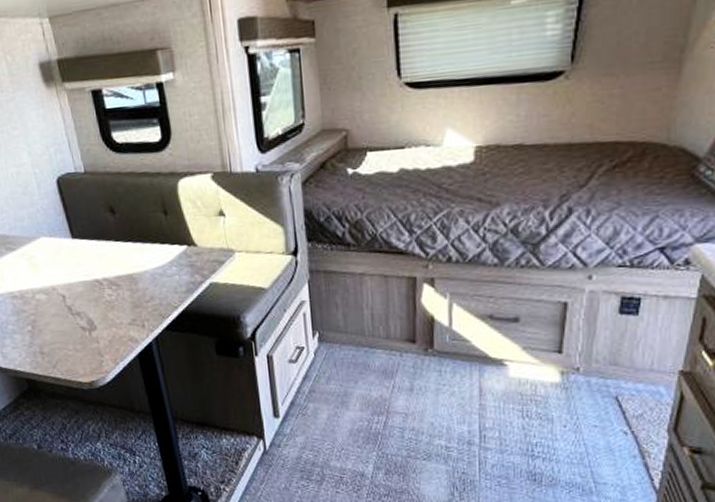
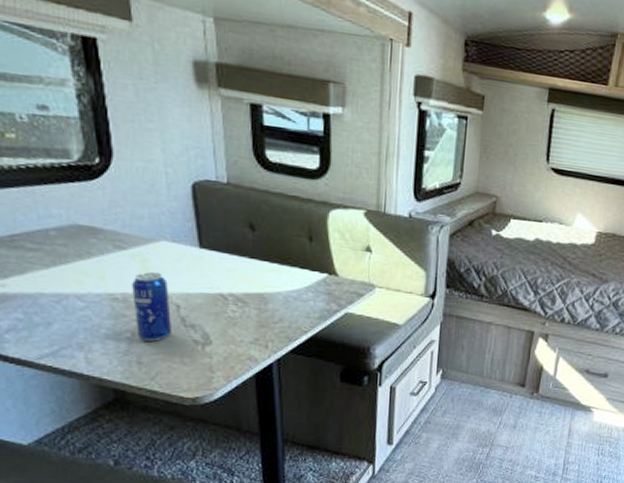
beverage can: none [25,268,63,332] -> present [132,272,171,341]

